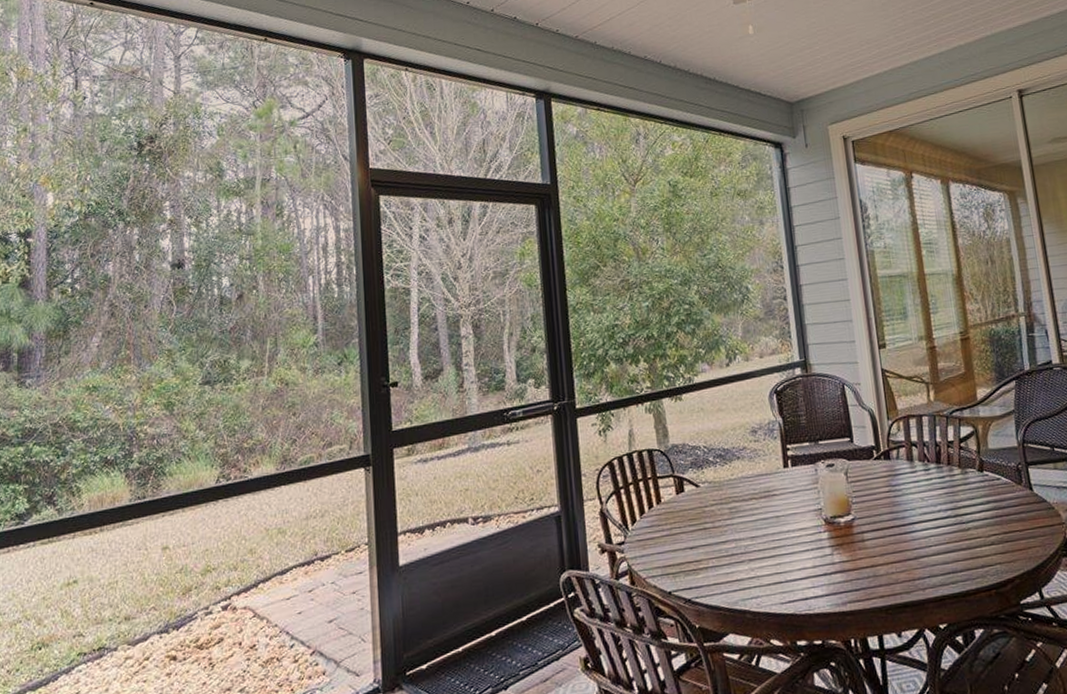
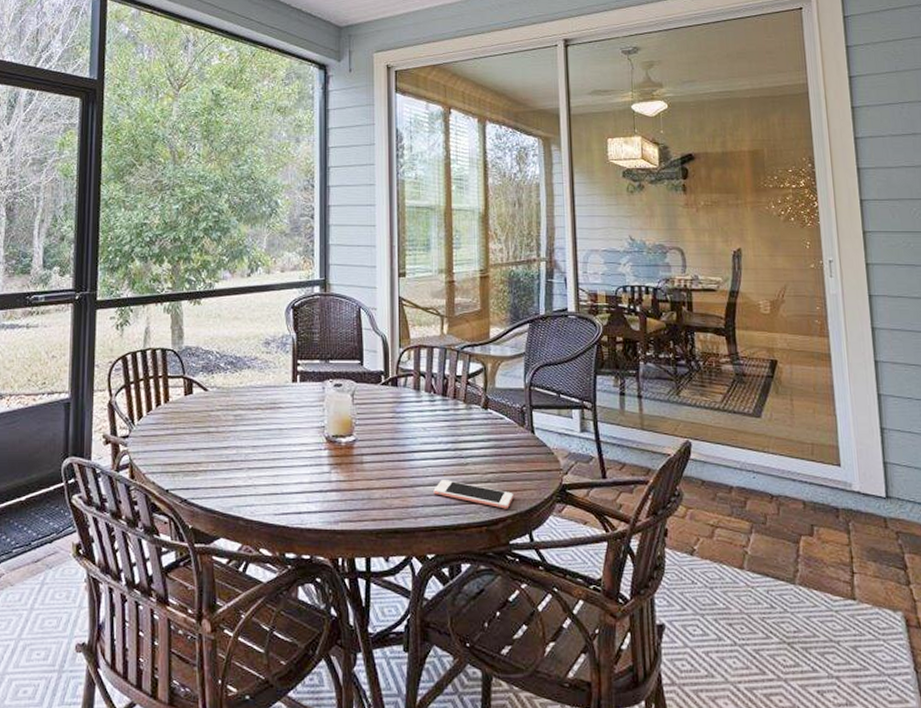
cell phone: none [938,547,1019,570] -> present [433,480,513,509]

